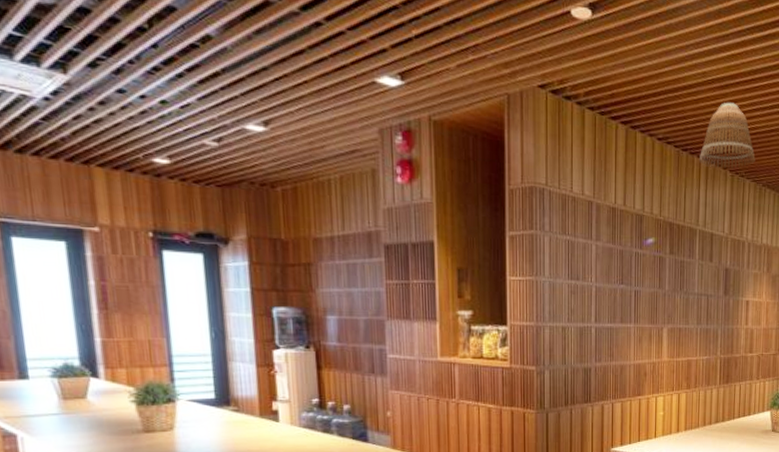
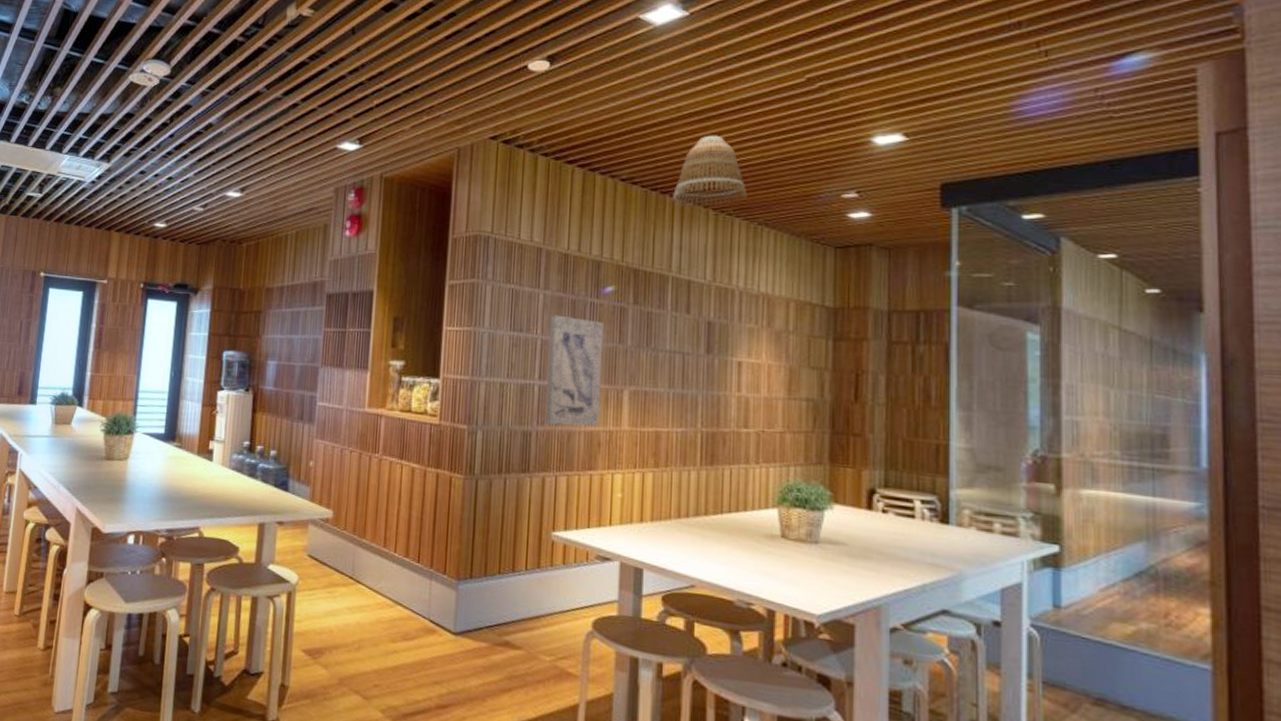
wall art: none [601,264,646,360] -> present [545,315,603,426]

